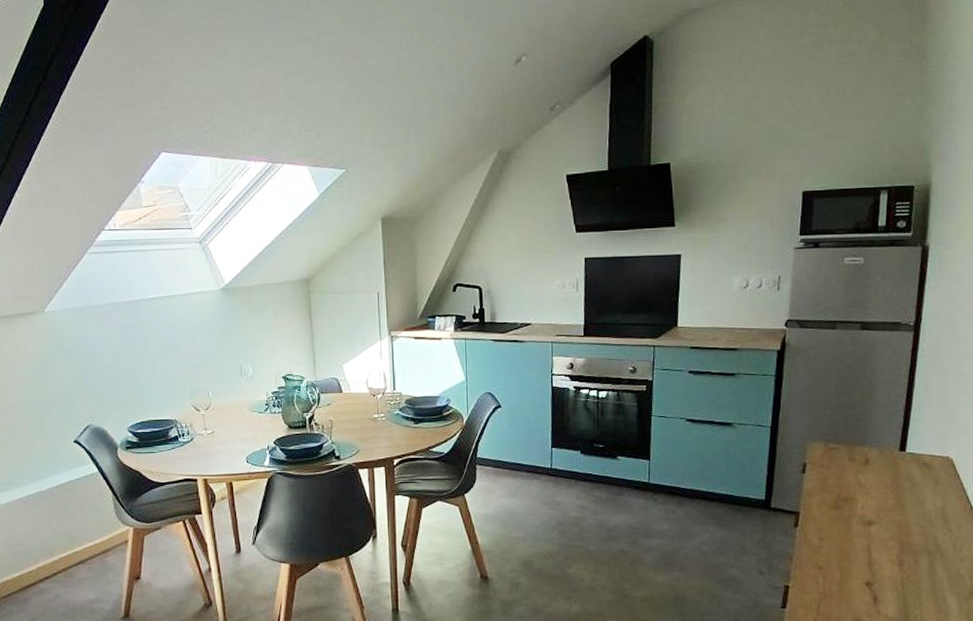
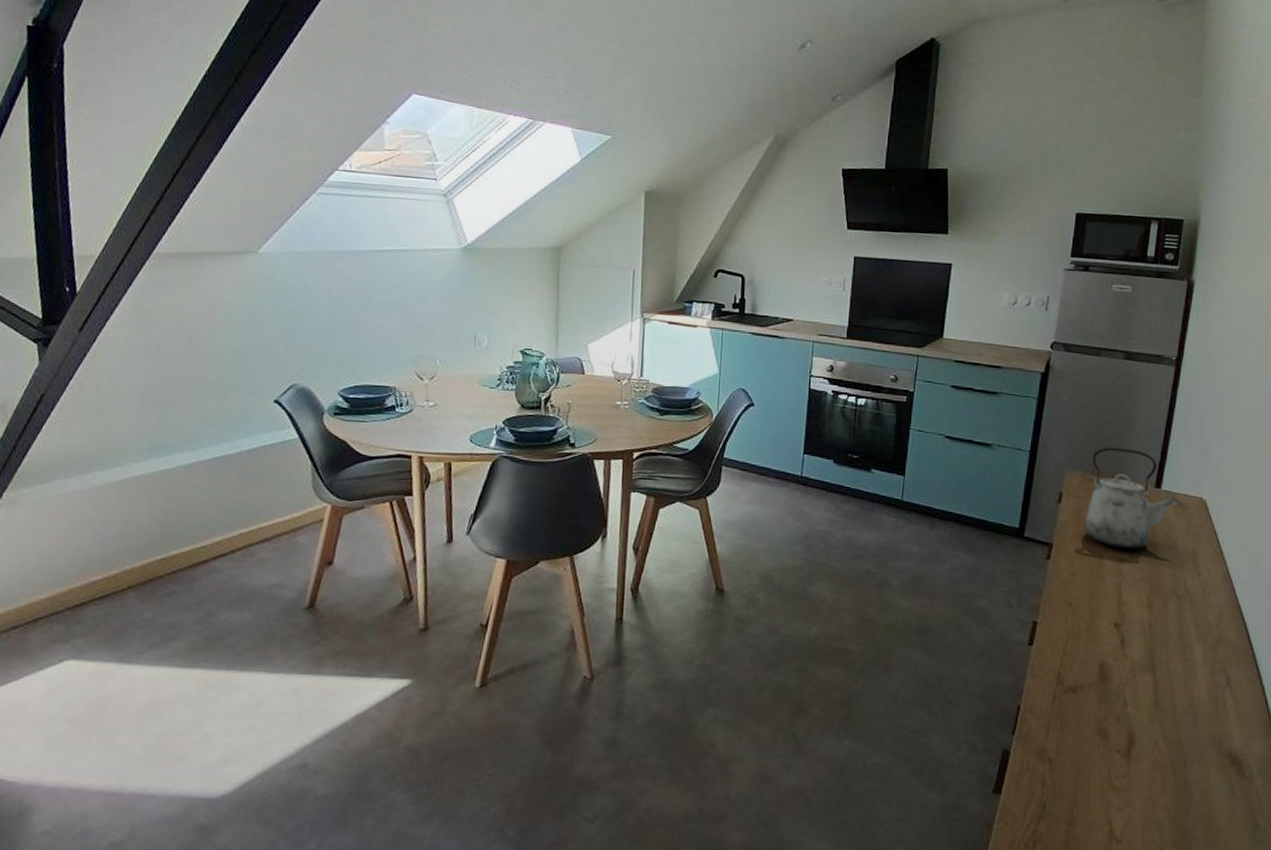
kettle: none [830,415,927,512] -> present [1084,447,1181,549]

